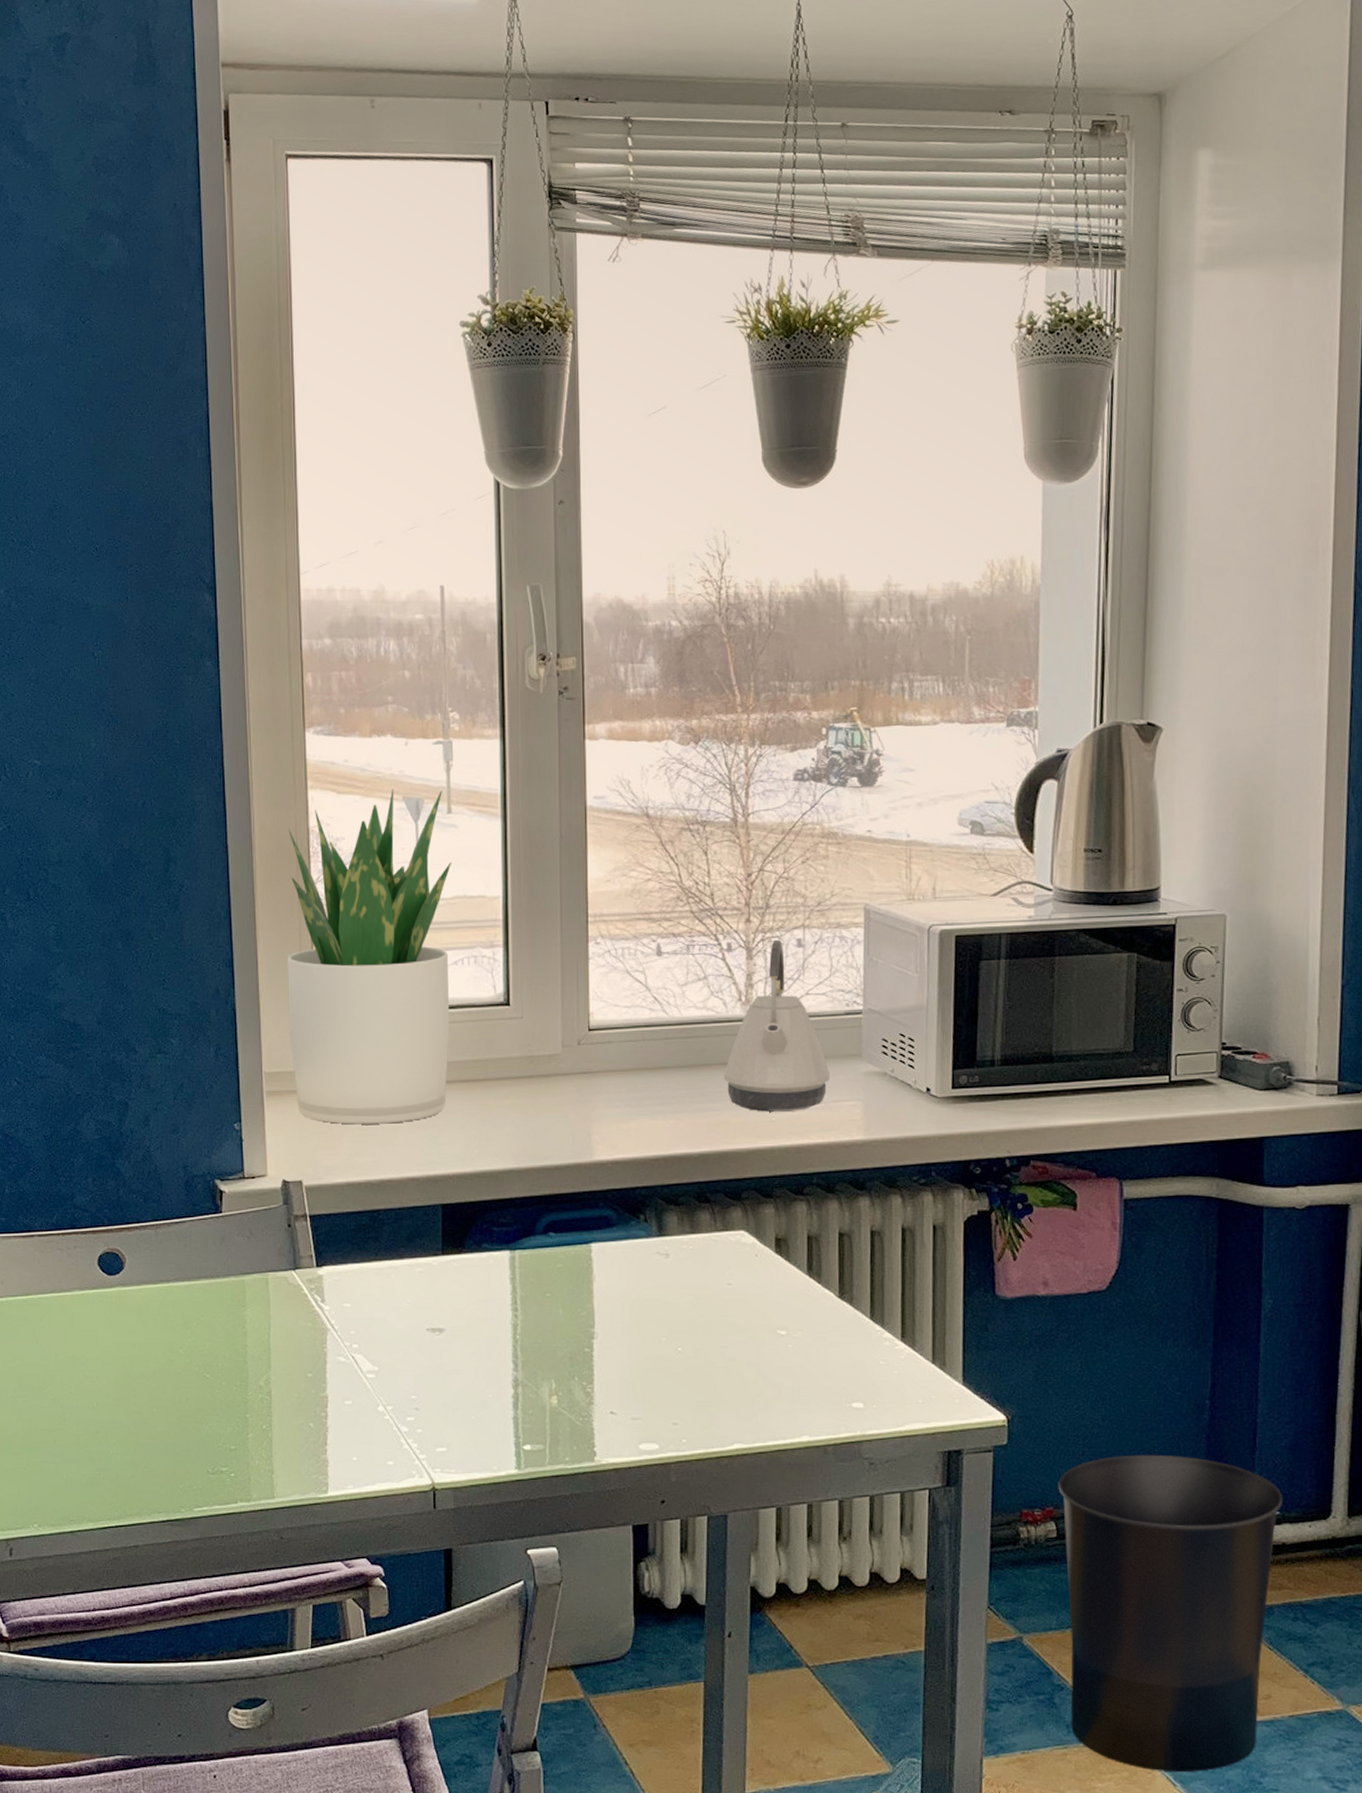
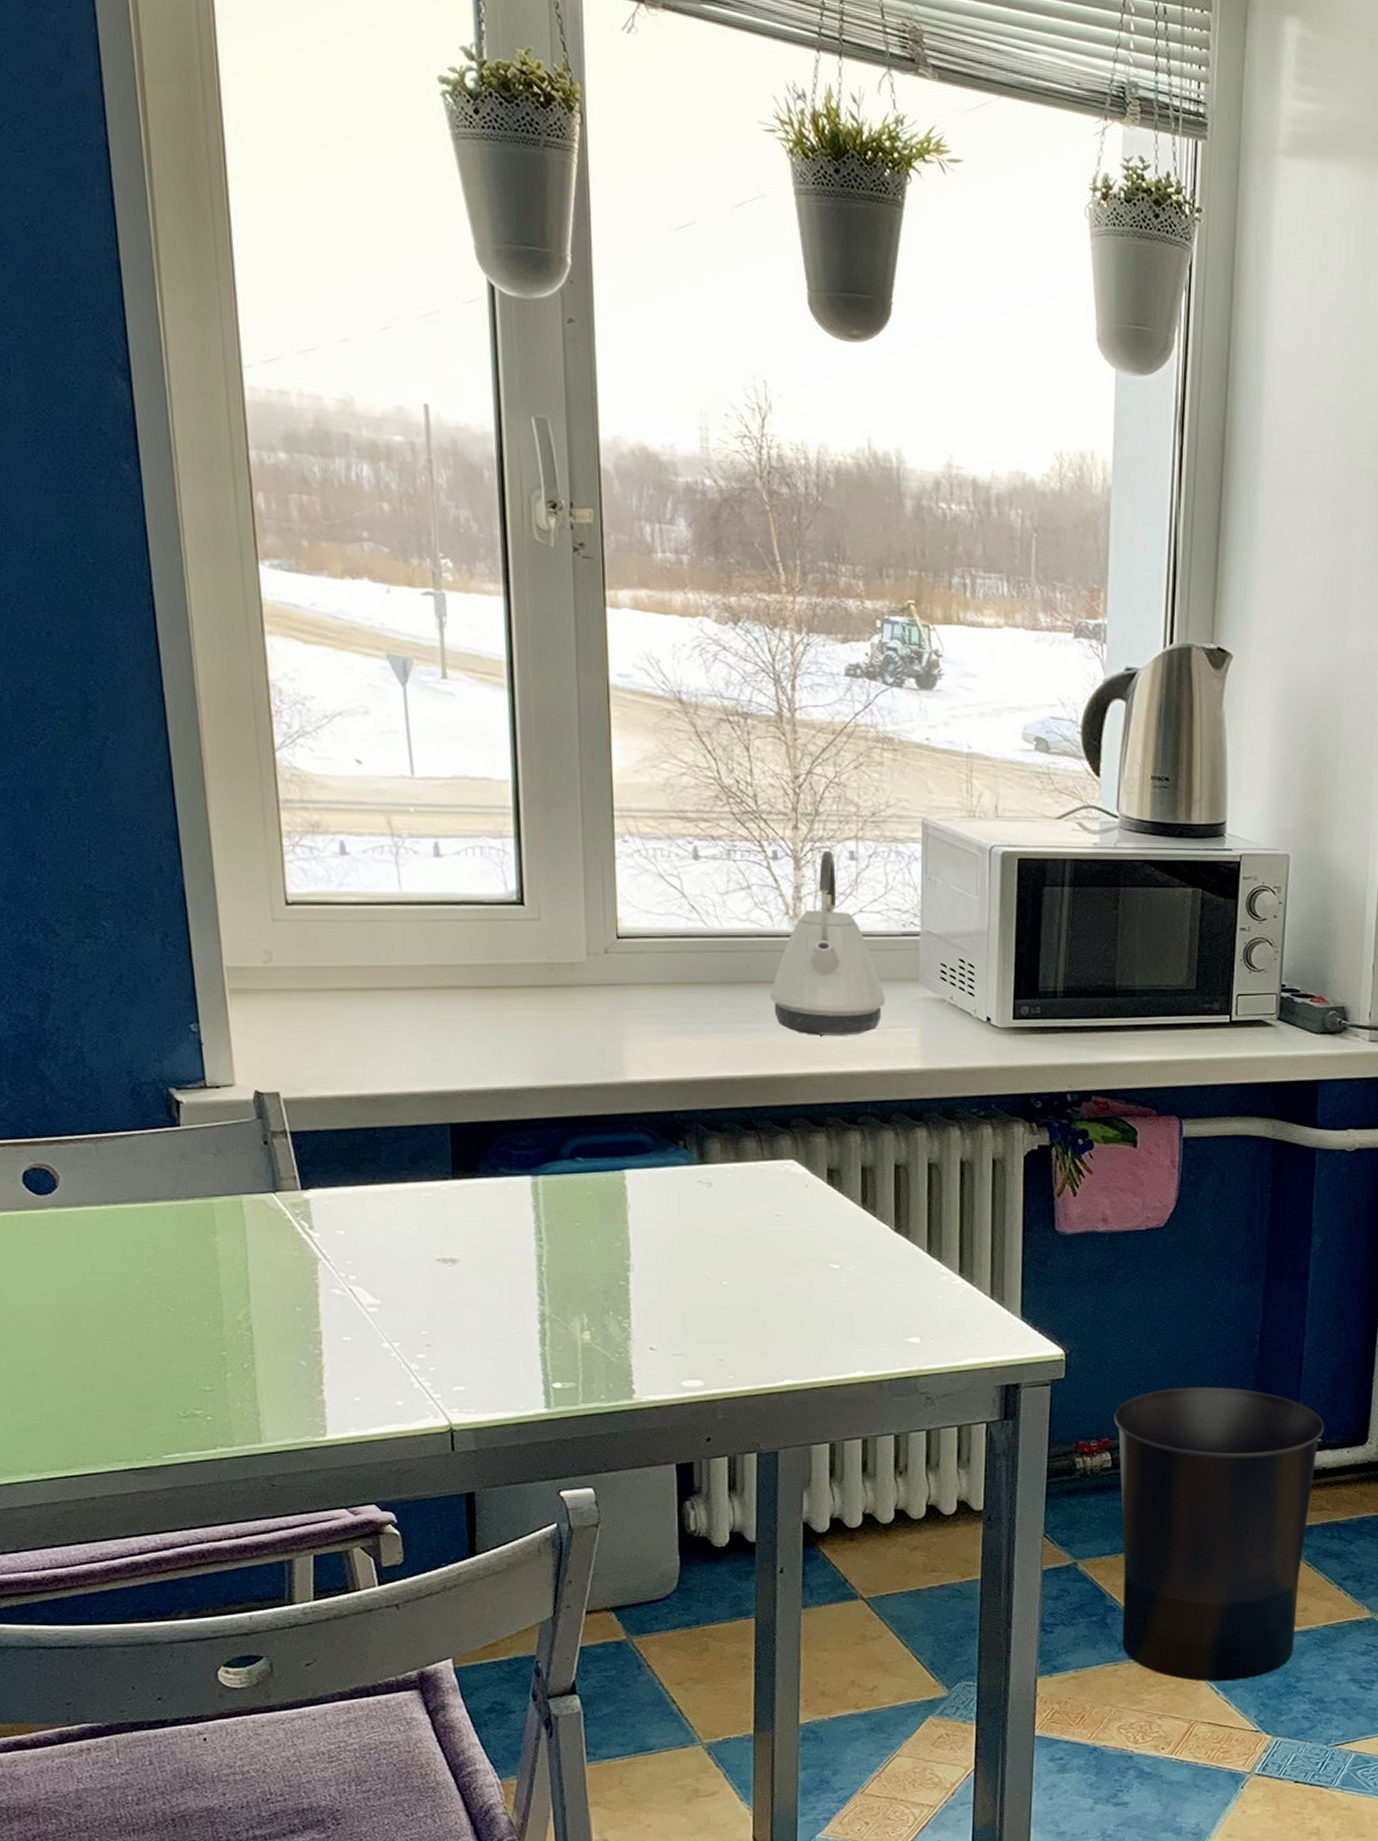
planter: present [288,789,452,1125] -> none [242,643,454,1032]

